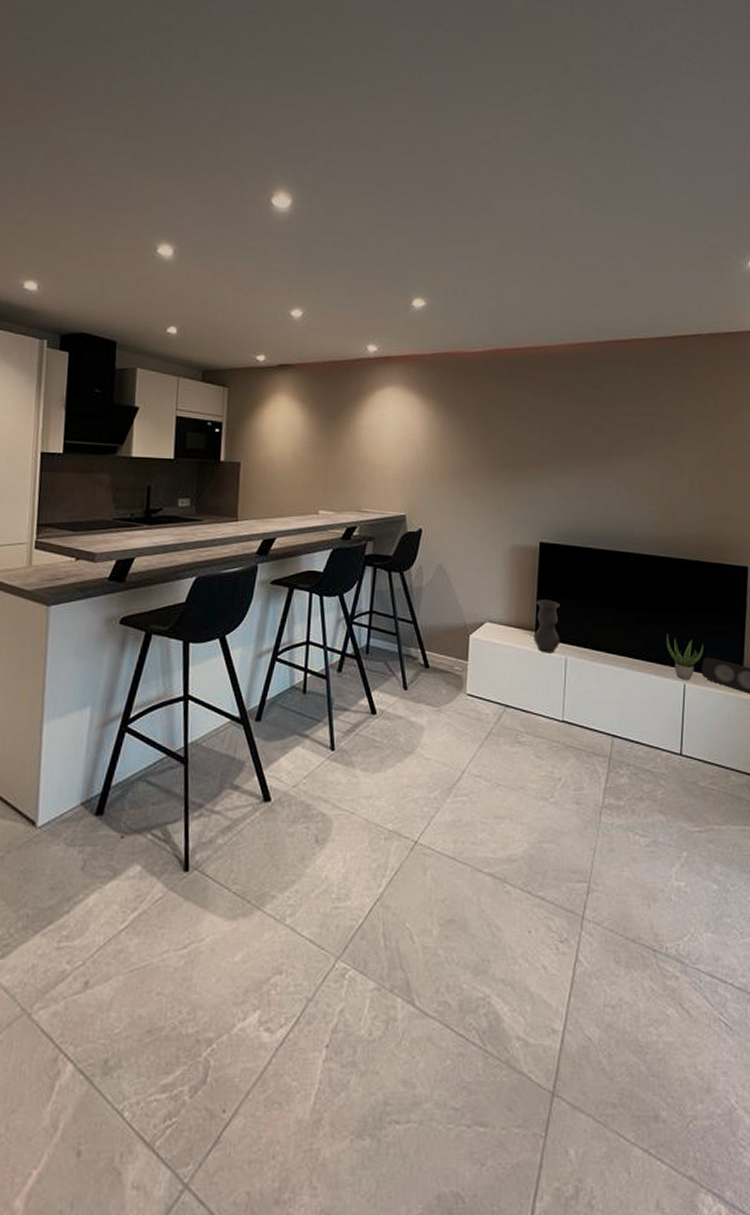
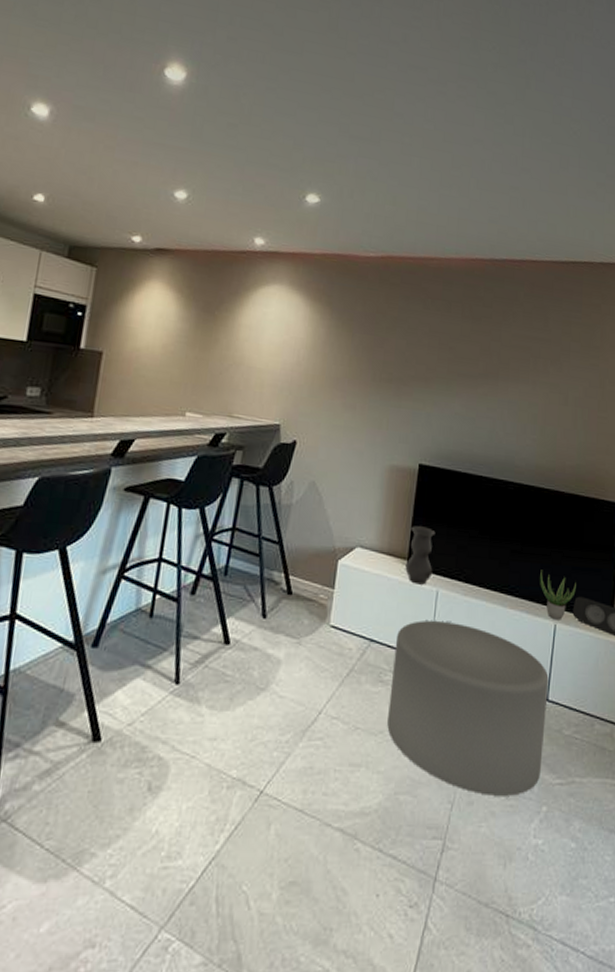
pouf: none [527,685,682,843] -> present [387,620,549,796]

